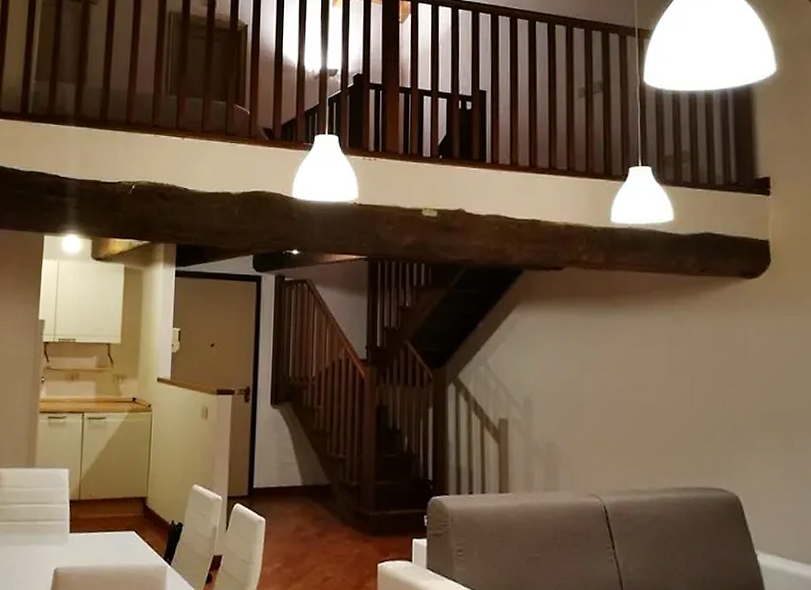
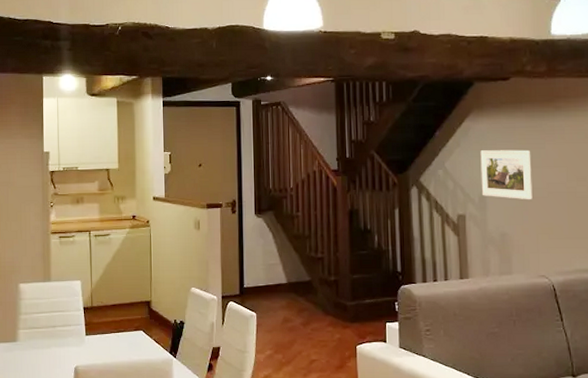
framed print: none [527,347,585,407] -> present [480,149,533,200]

